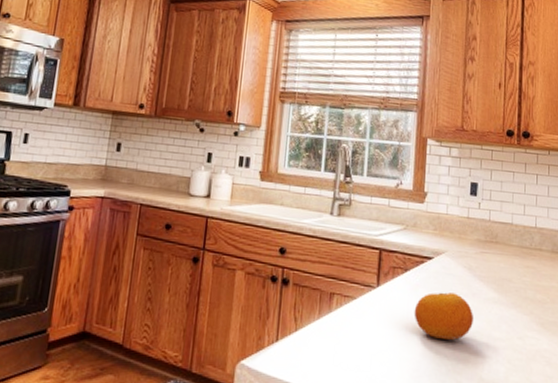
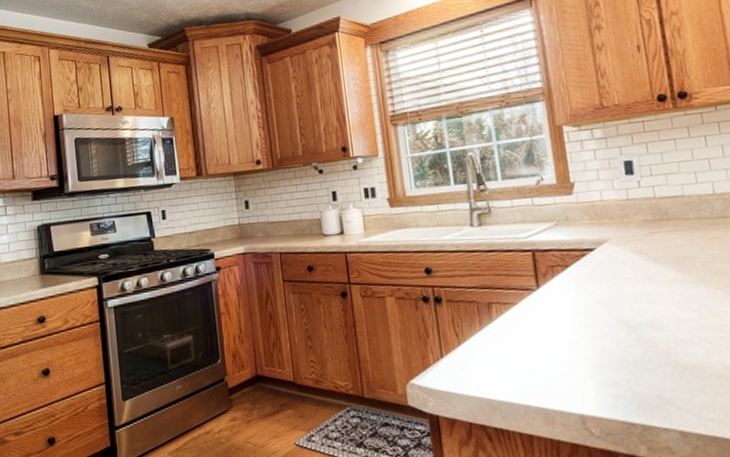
fruit: present [414,292,473,340] -> none [583,280,656,330]

